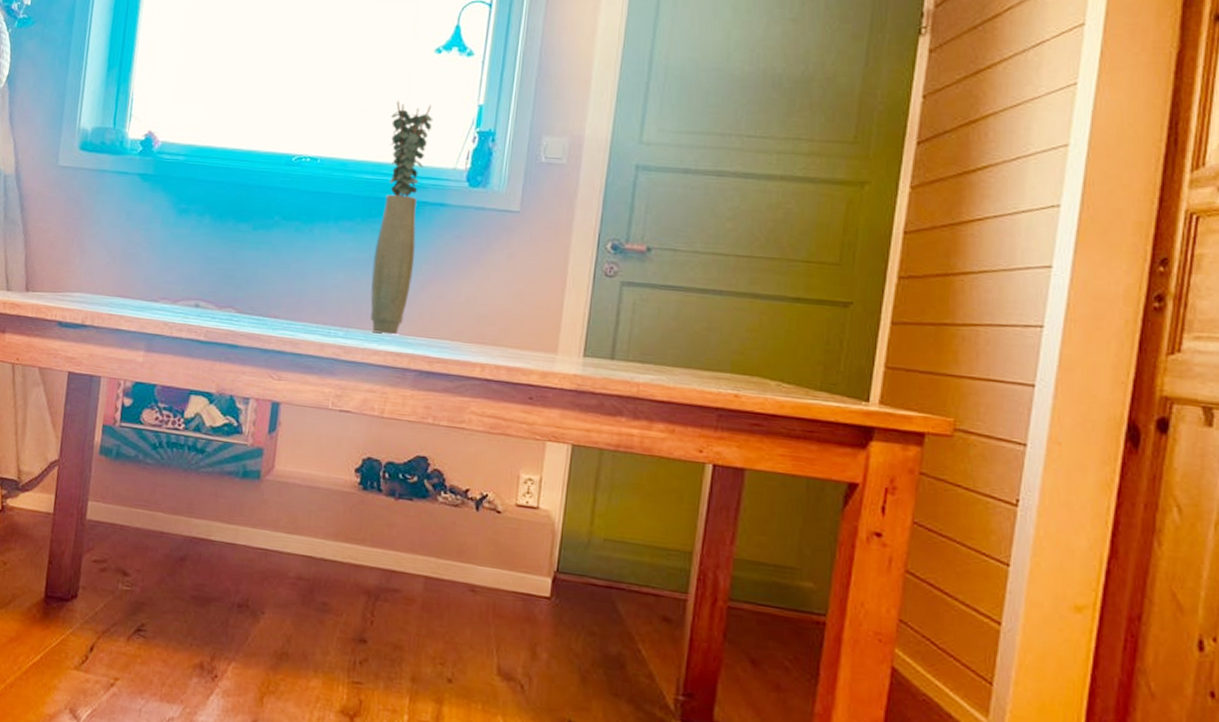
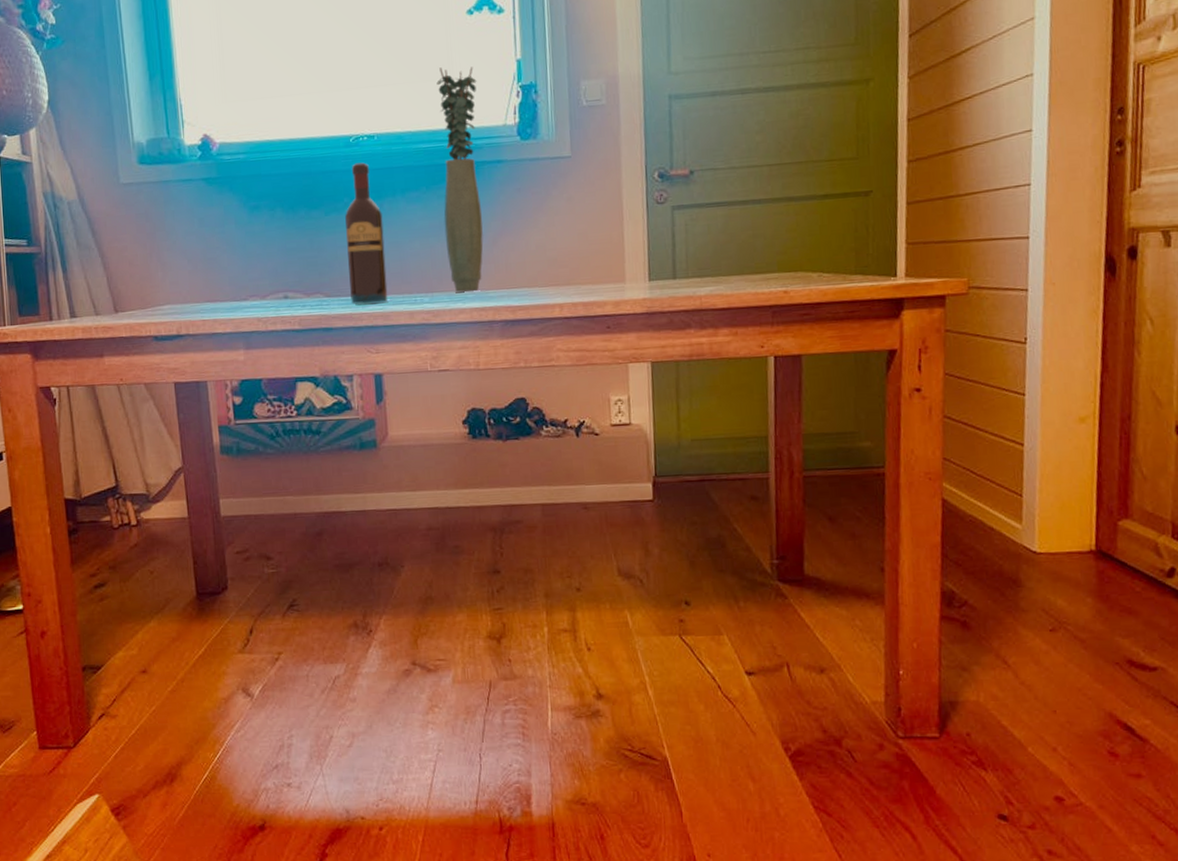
wine bottle: none [262,183,312,329] -> present [345,162,388,305]

